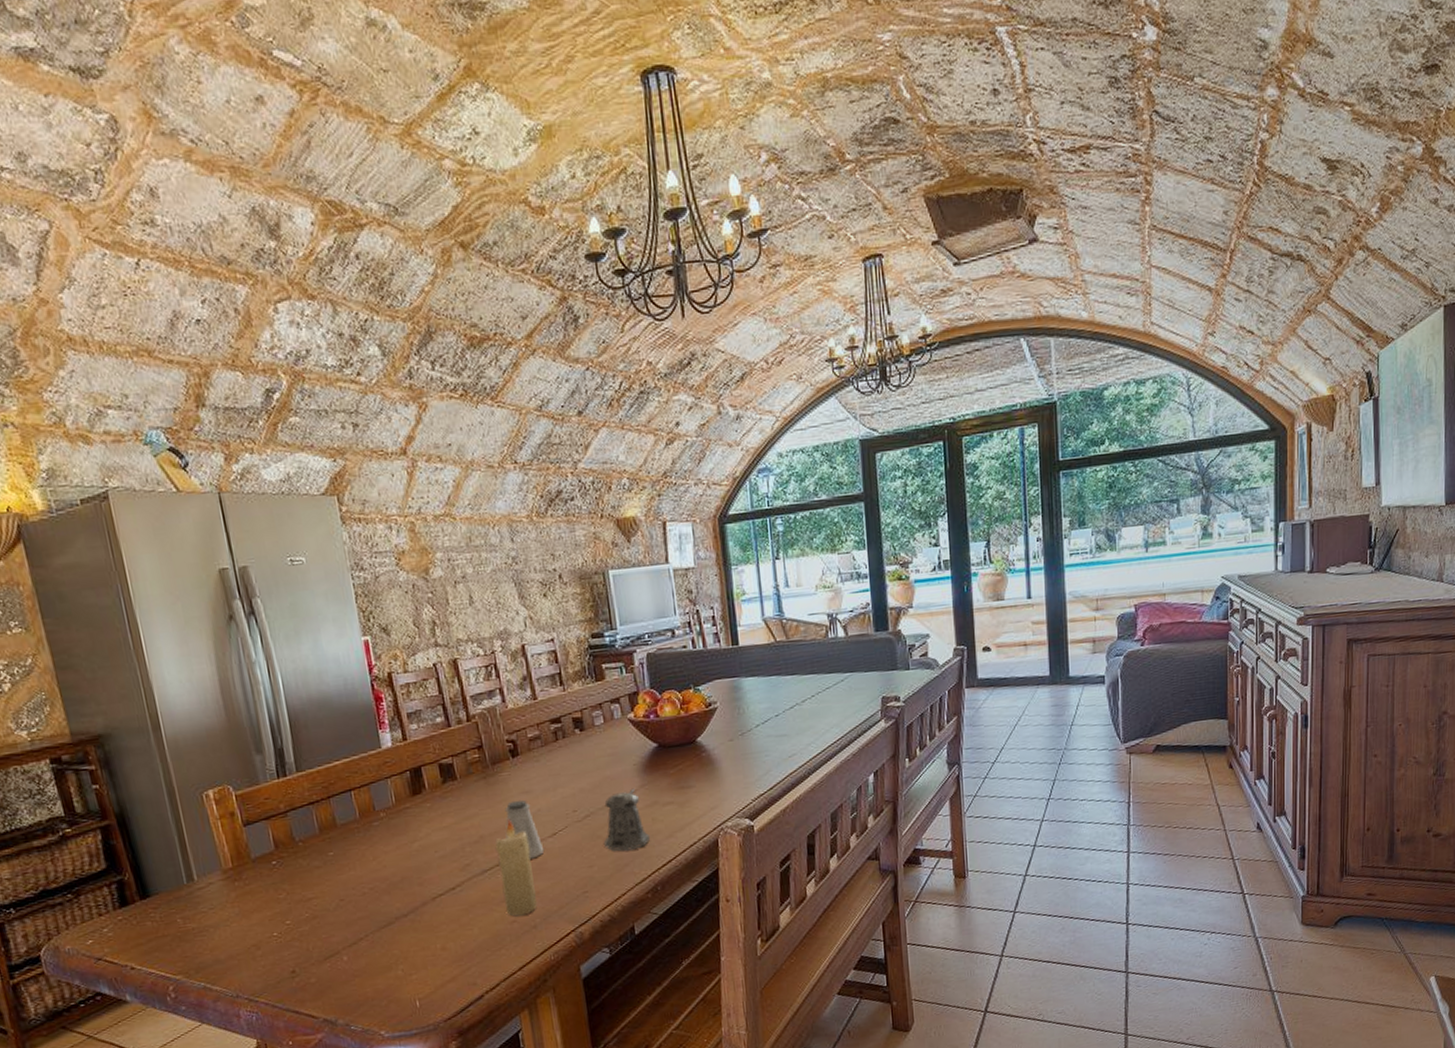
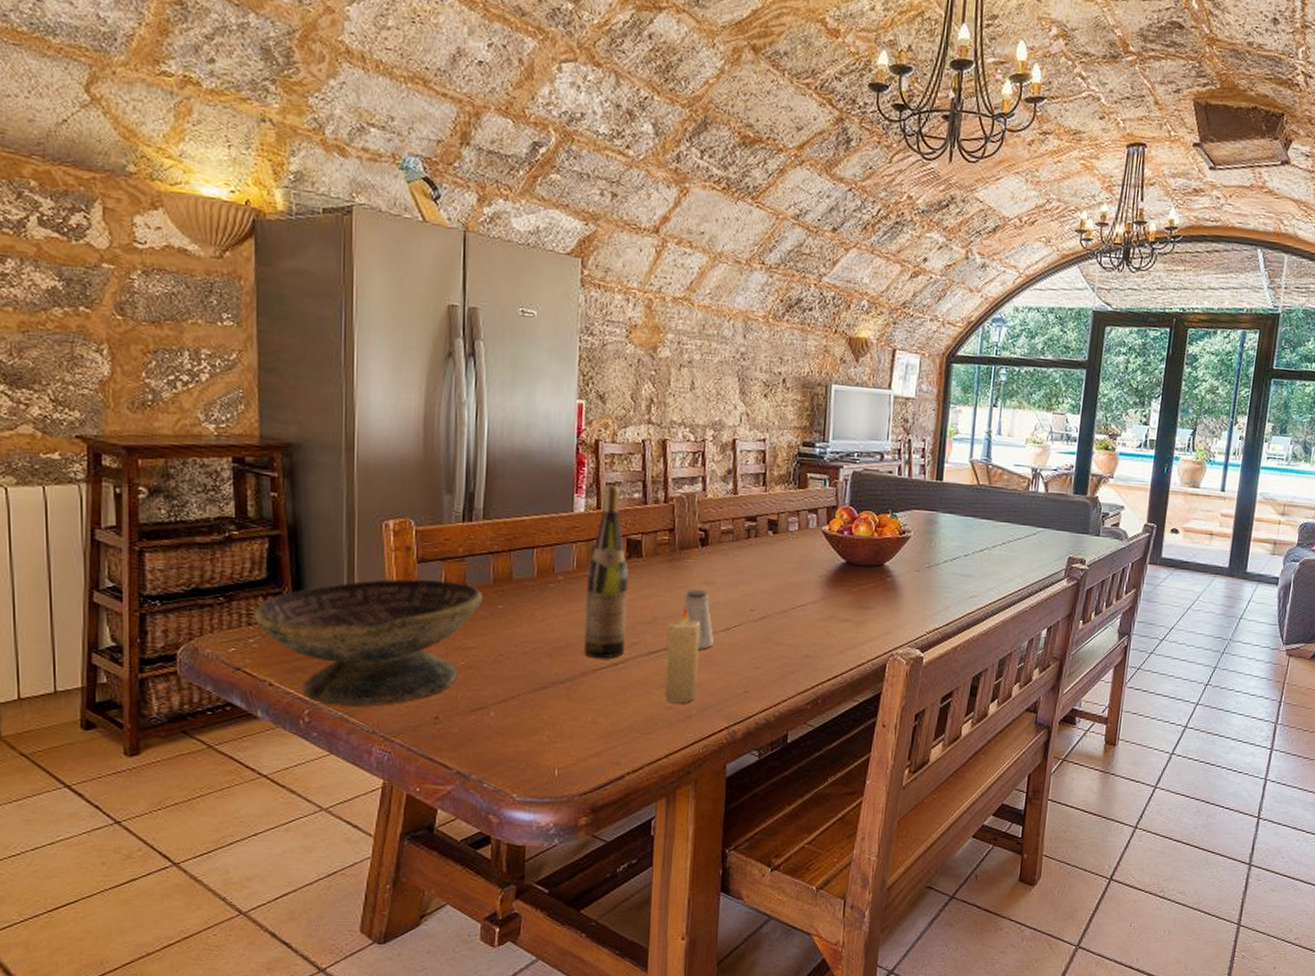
decorative bowl: none [102,838,313,977] -> present [254,579,483,706]
wine bottle: none [404,714,459,887] -> present [583,485,628,659]
pepper shaker: present [603,788,650,851] -> none [773,599,820,659]

